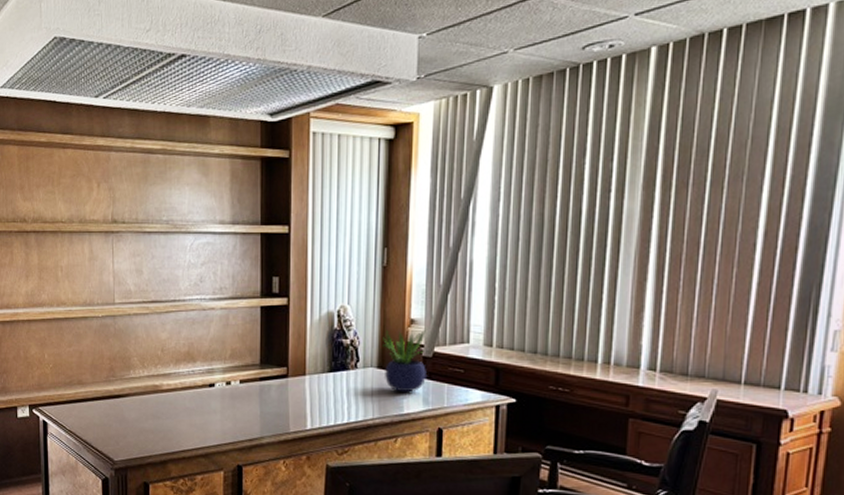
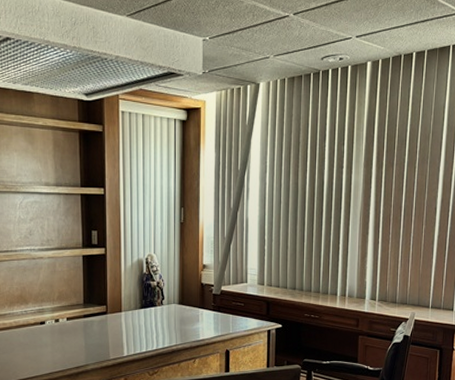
potted plant: present [381,329,428,393] -> none [181,272,217,323]

